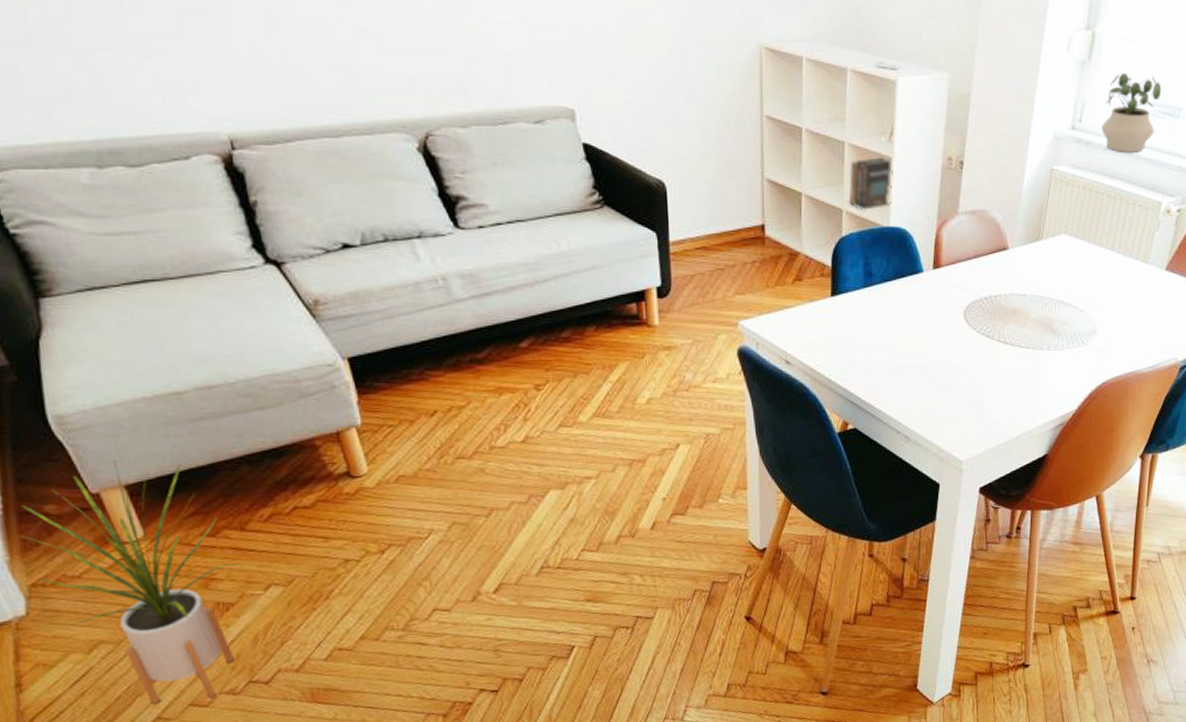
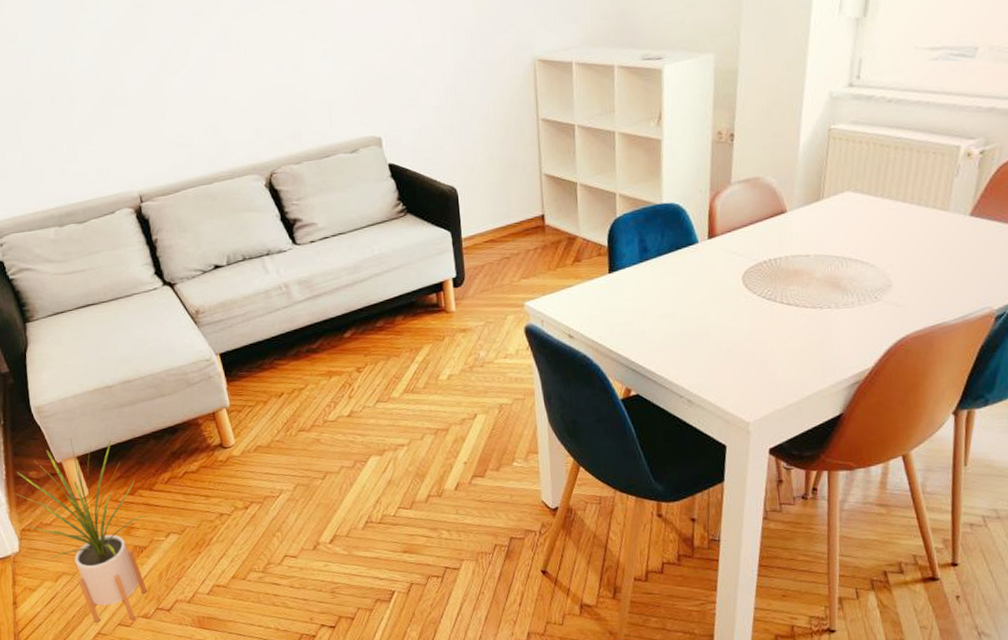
books: present [848,156,893,210] -> none [621,140,663,191]
potted plant: present [1101,72,1162,152] -> none [883,20,952,102]

